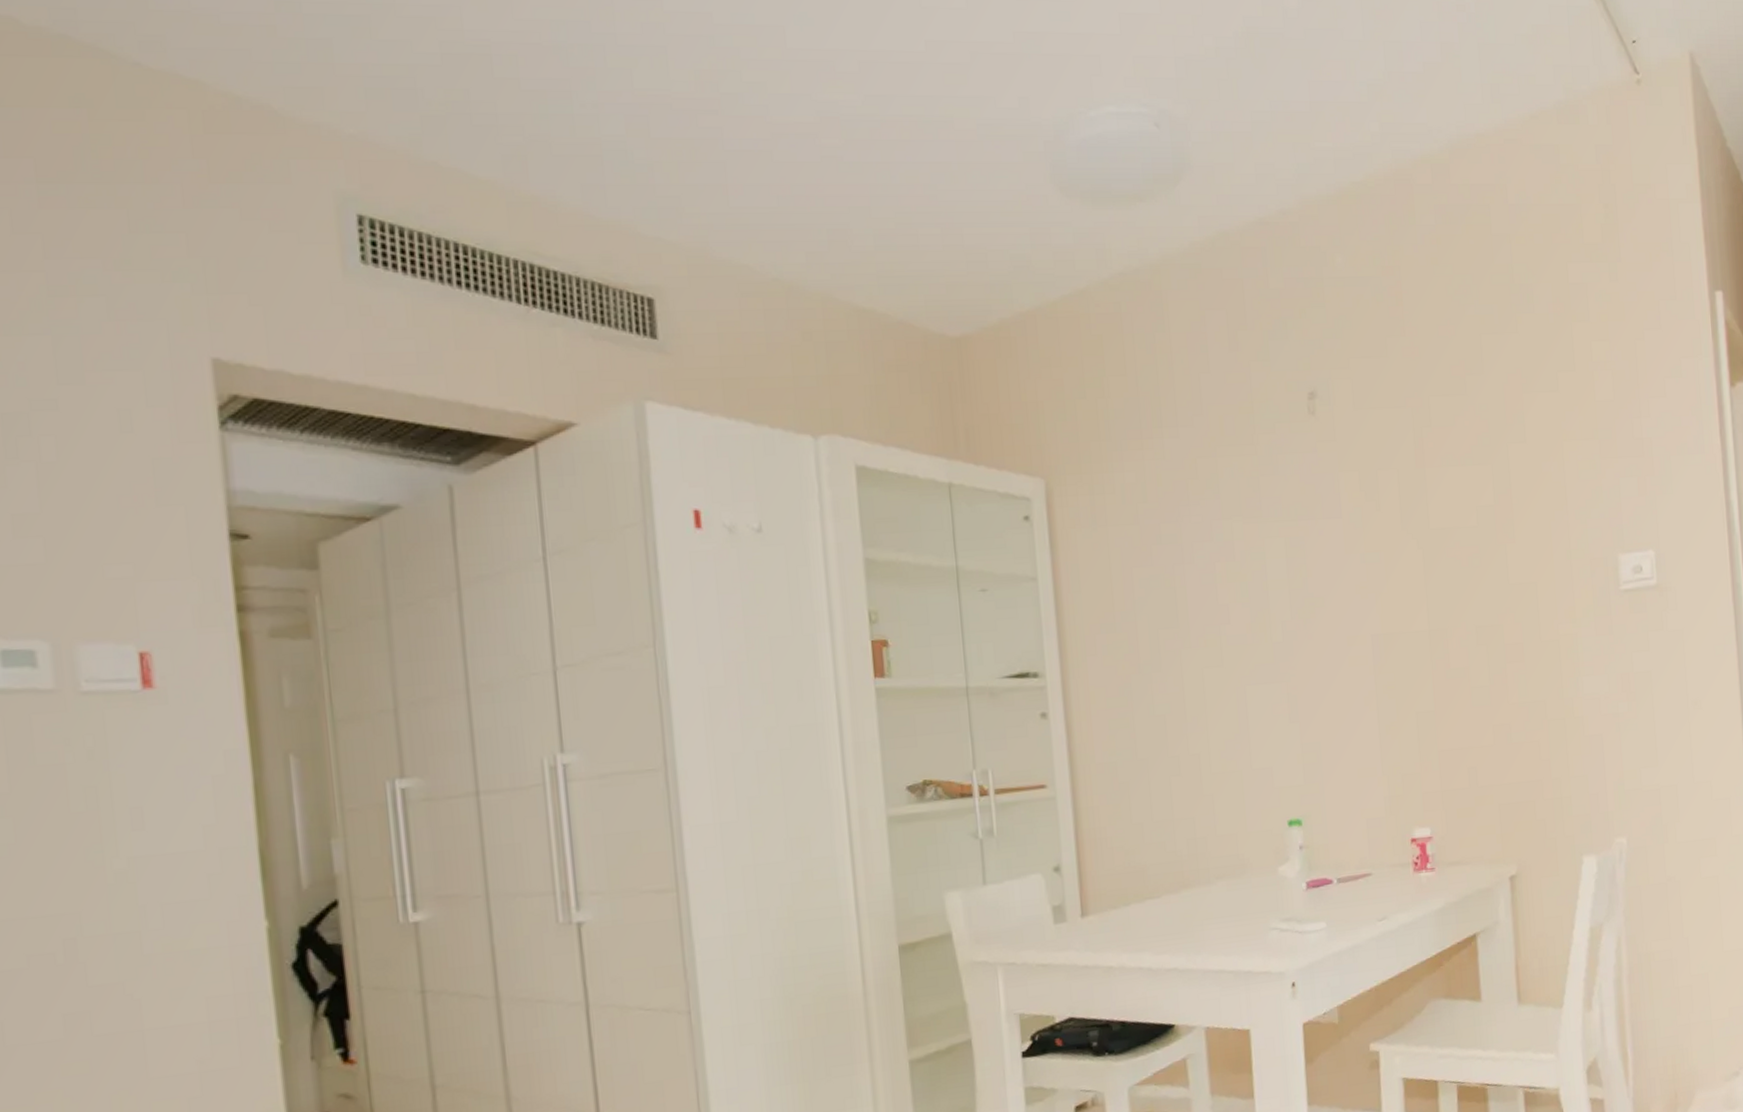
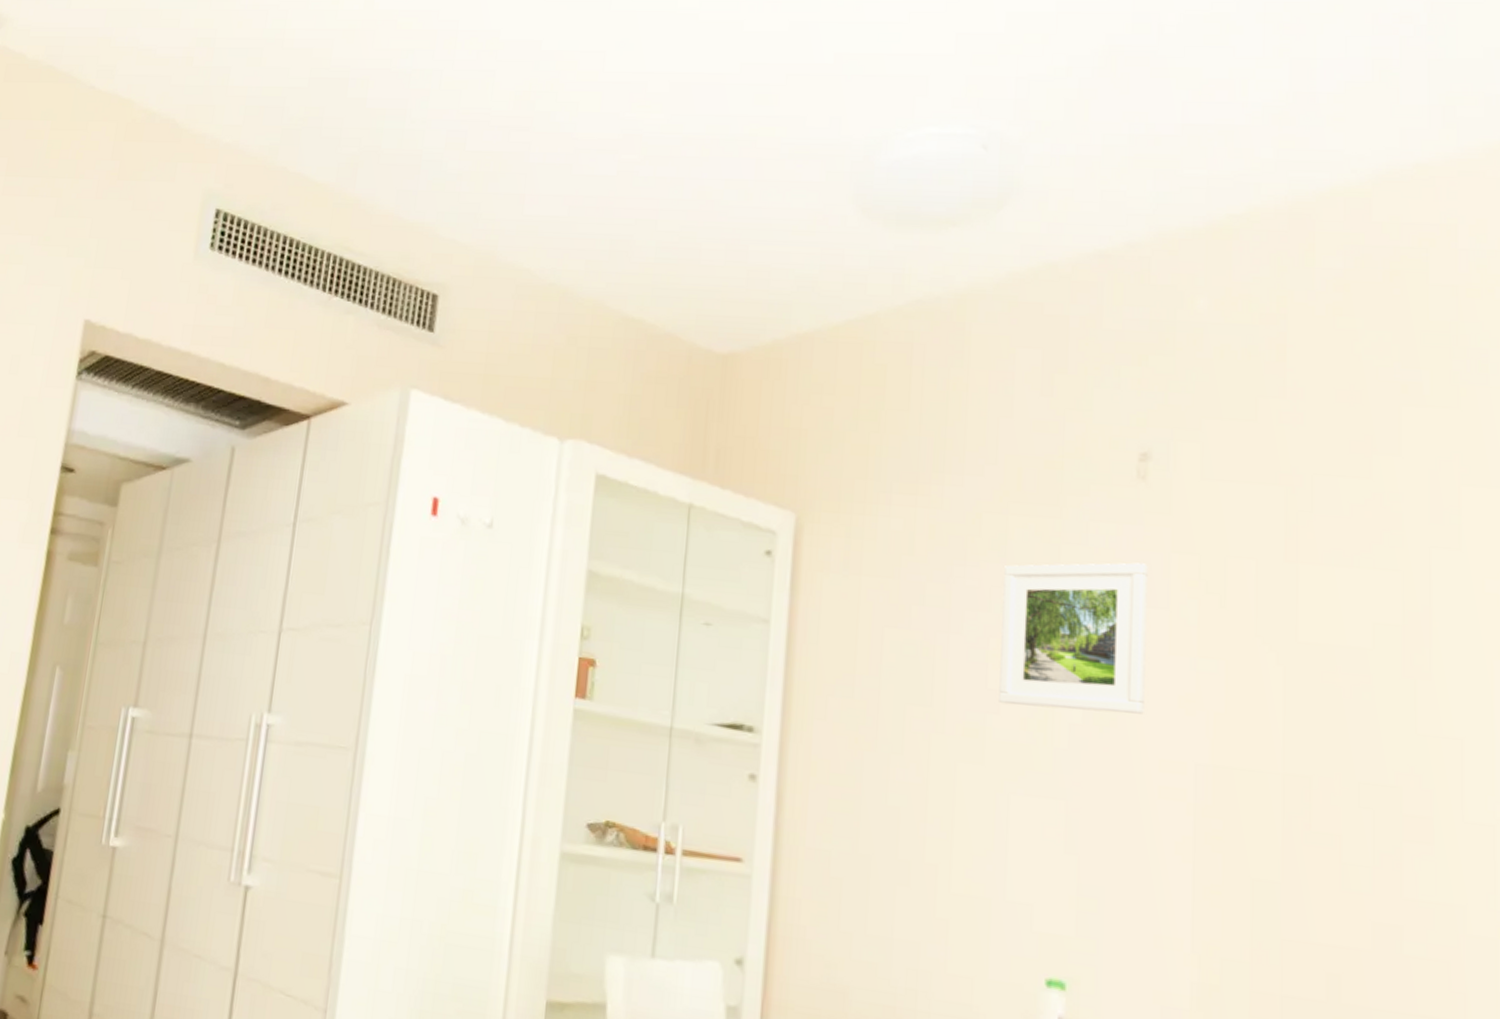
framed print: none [1219,484,1333,615] -> present [999,562,1148,714]

